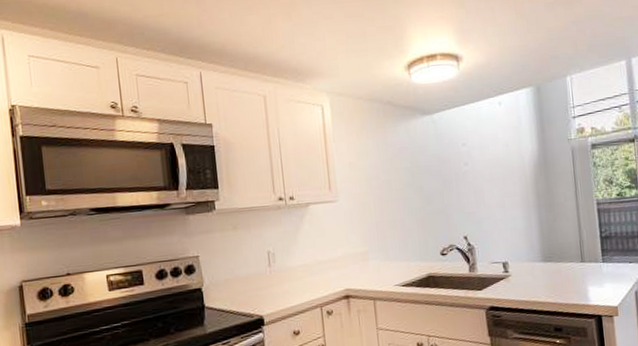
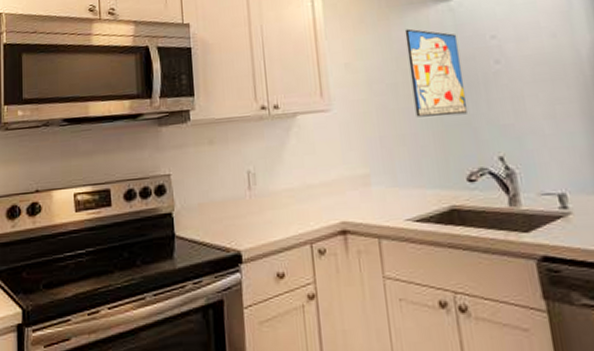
wall art: none [397,135,442,207] -> present [404,28,467,117]

